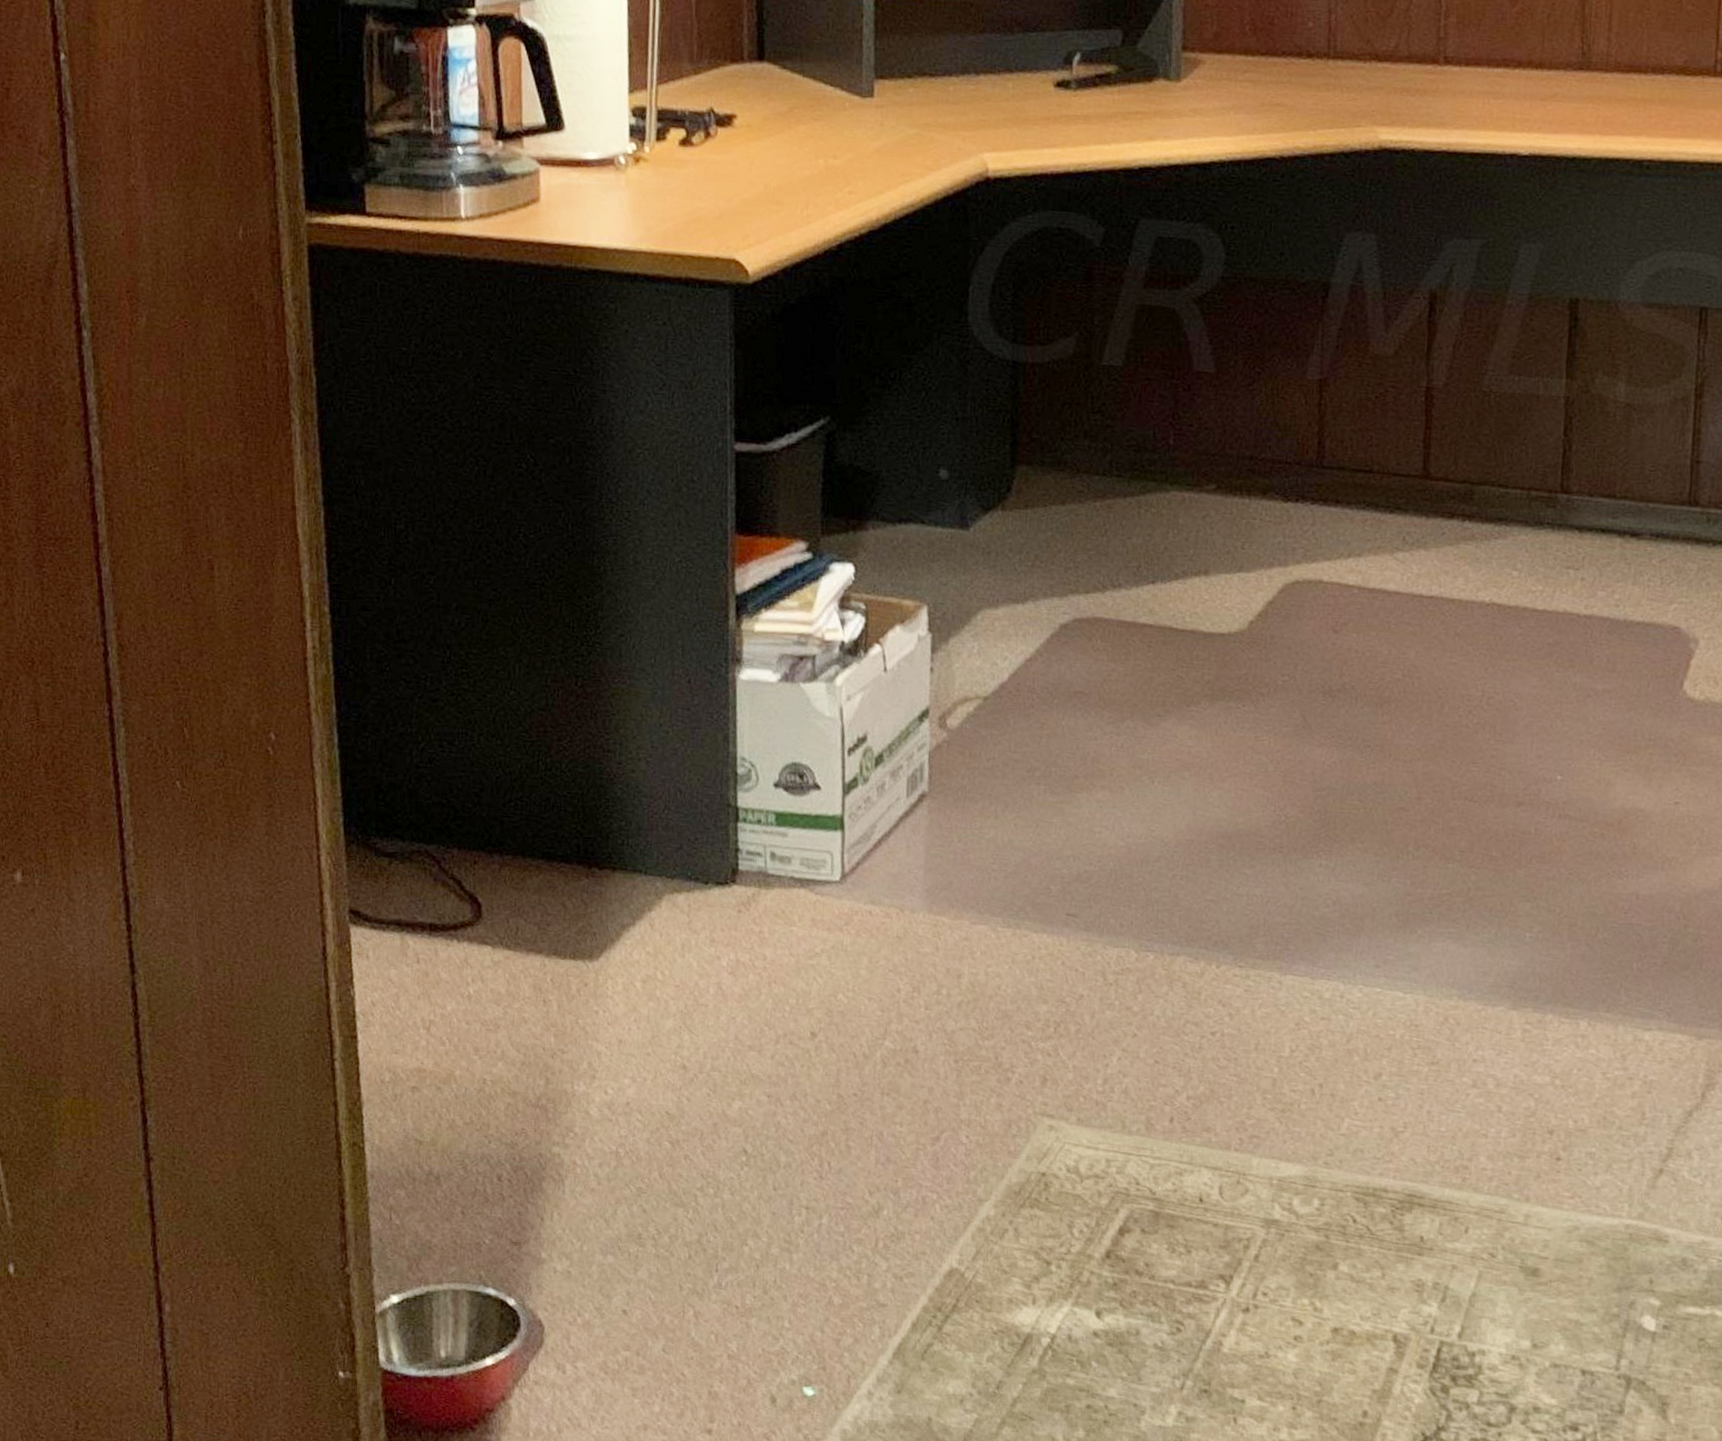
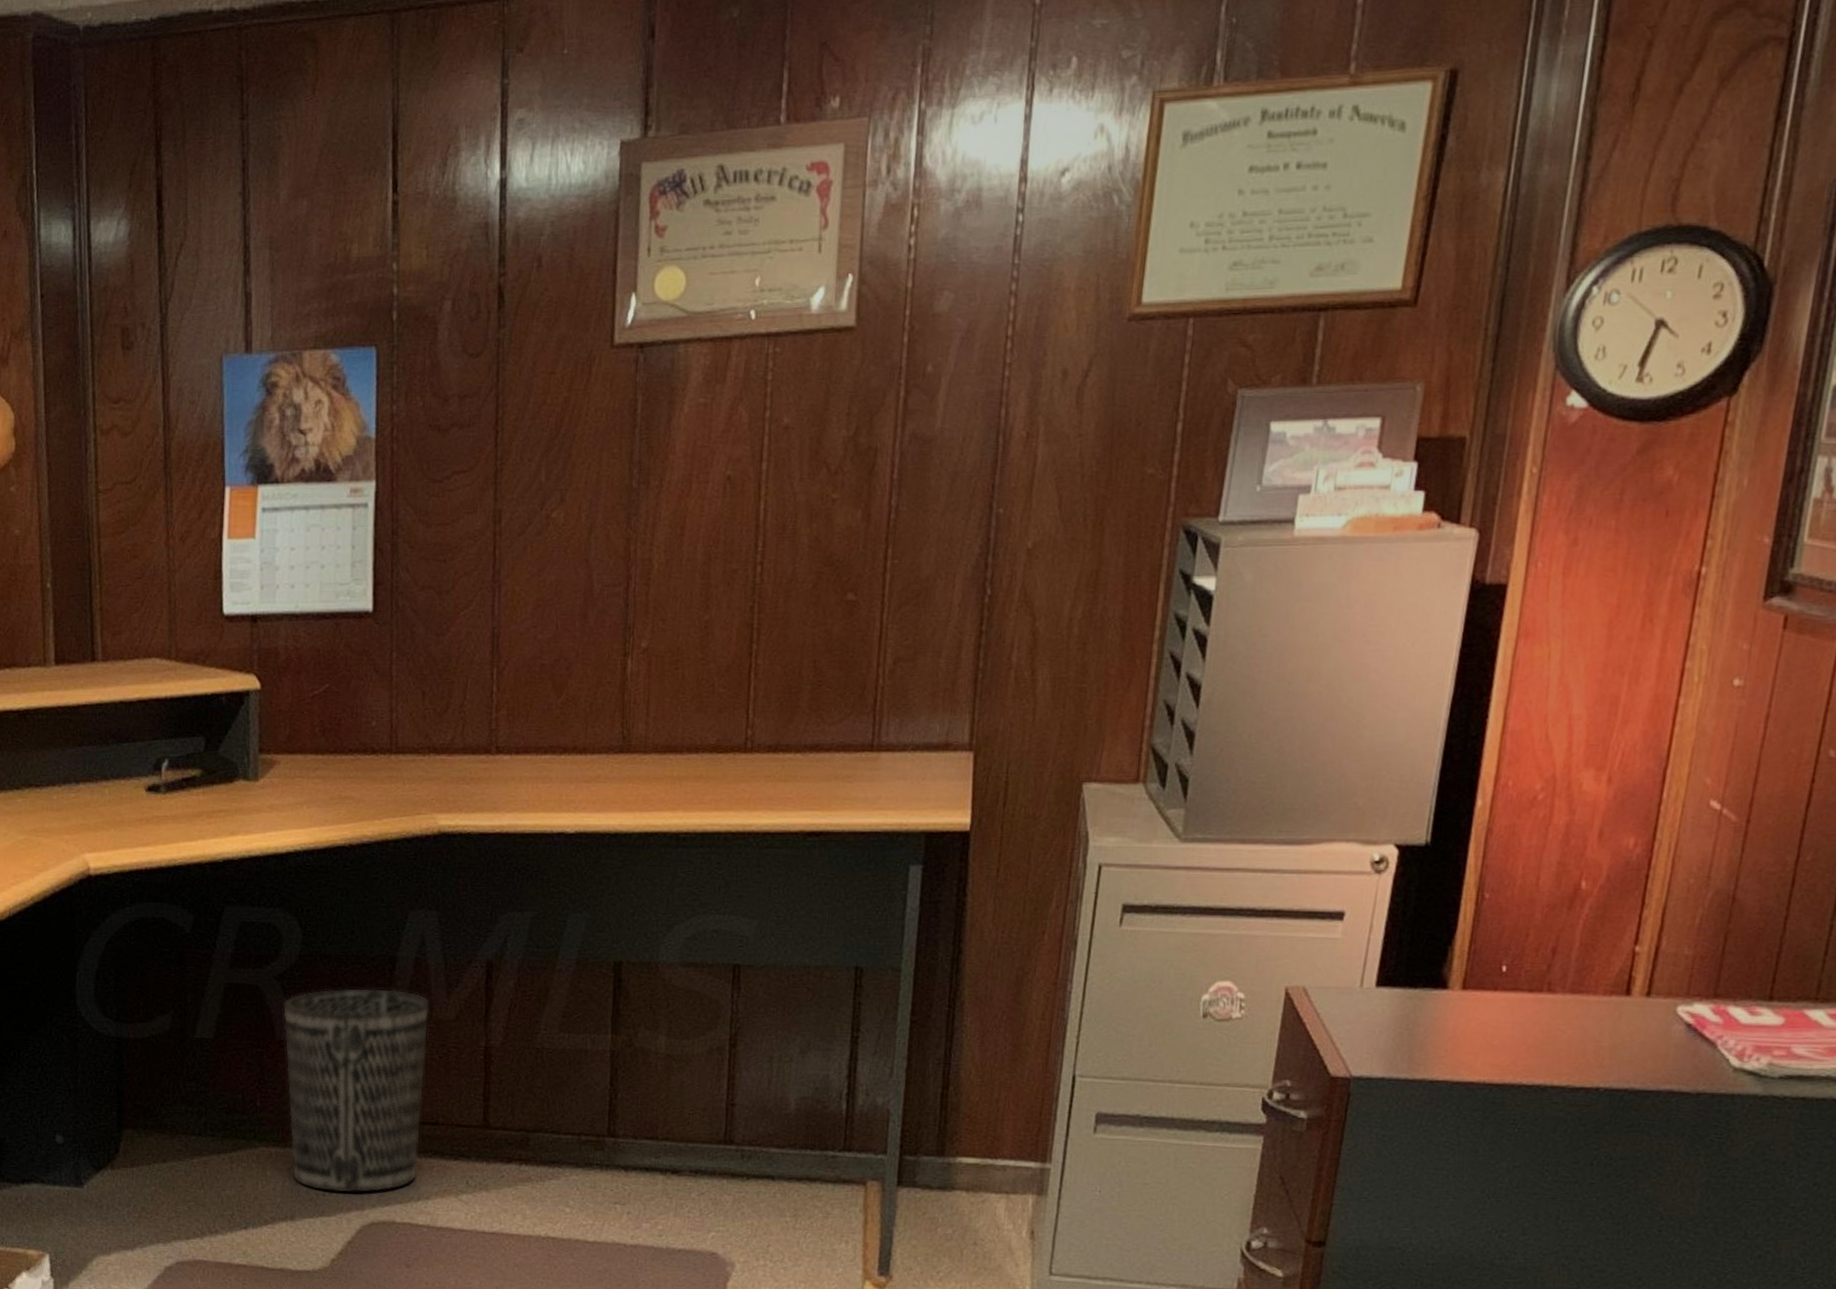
wastebasket: none [1201,315,1366,548] -> present [282,987,430,1193]

